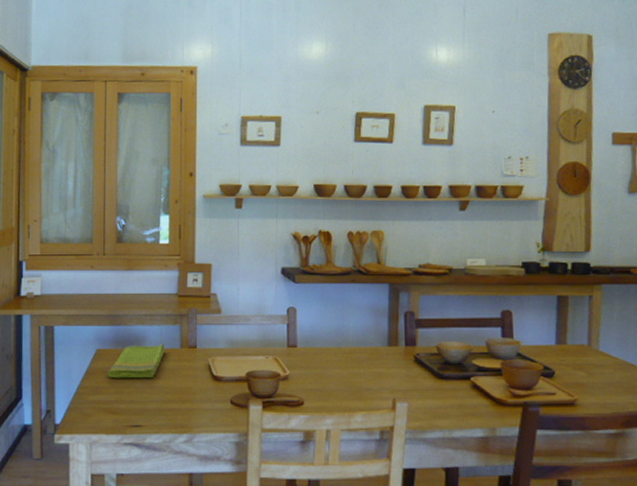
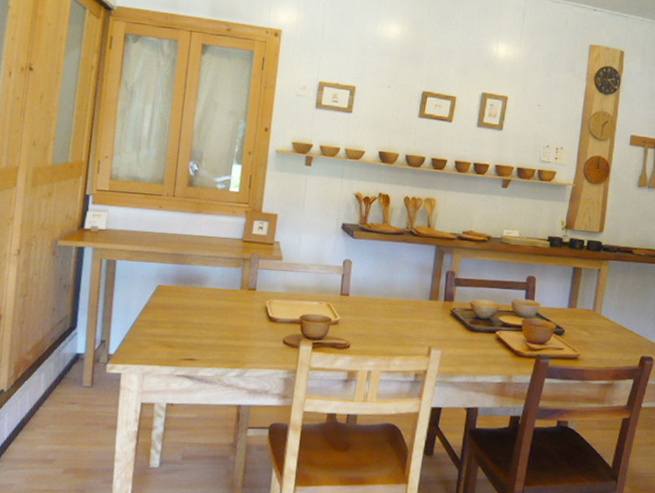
dish towel: present [107,343,166,379] -> none [166,284,226,316]

